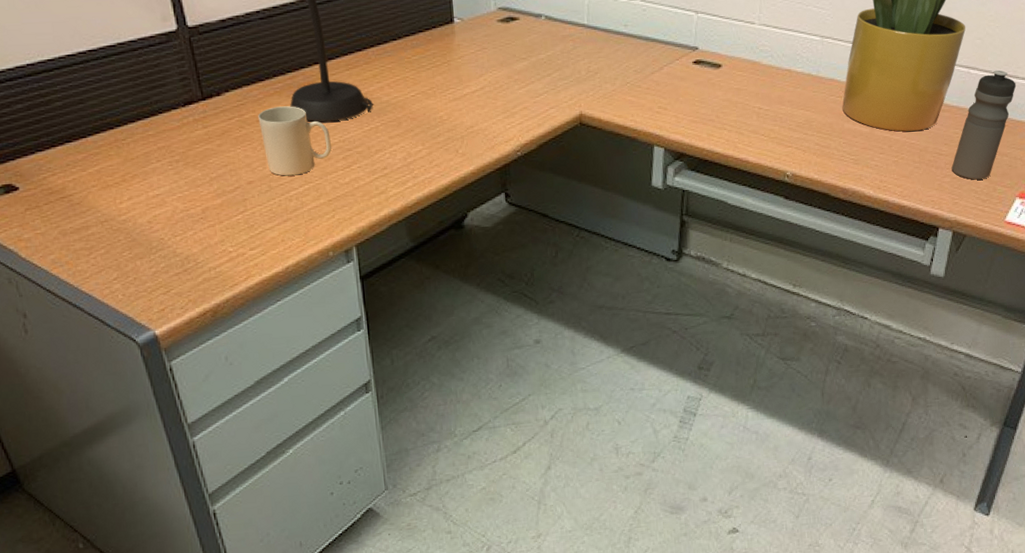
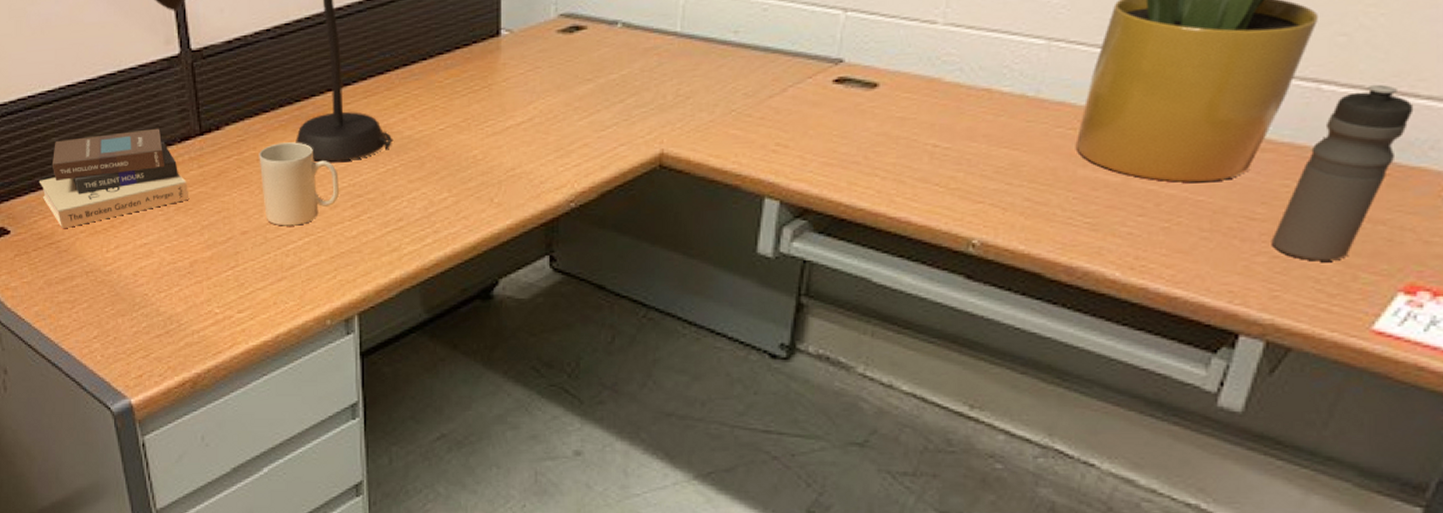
books: none [45,94,197,184] -> present [39,128,190,229]

